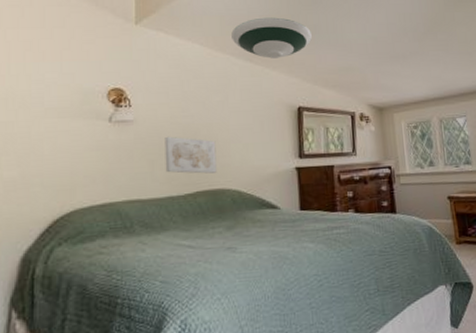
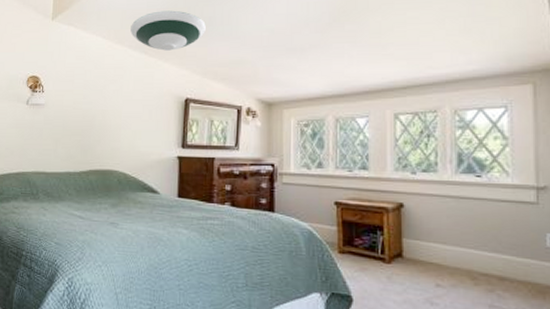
wall art: present [164,136,217,174] -> none [66,119,109,155]

